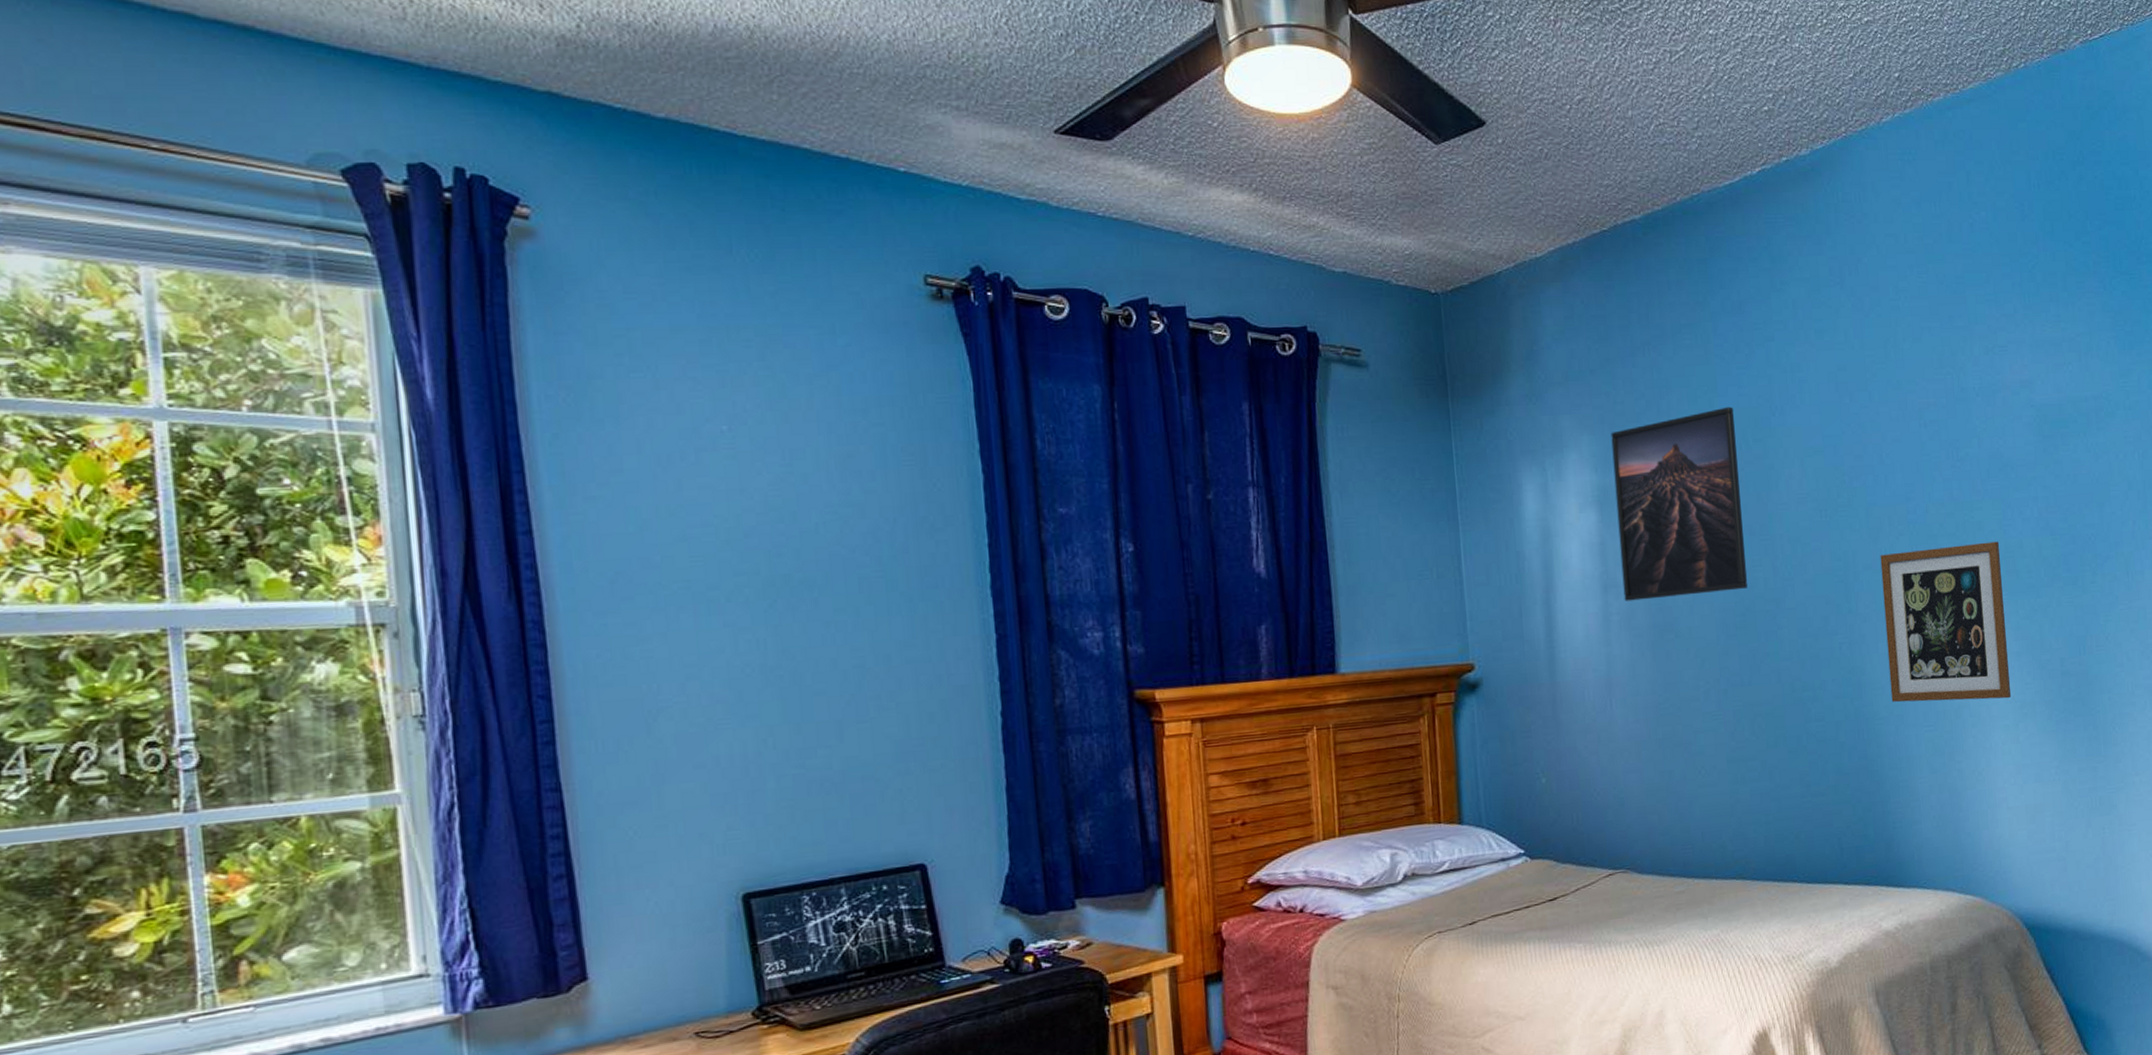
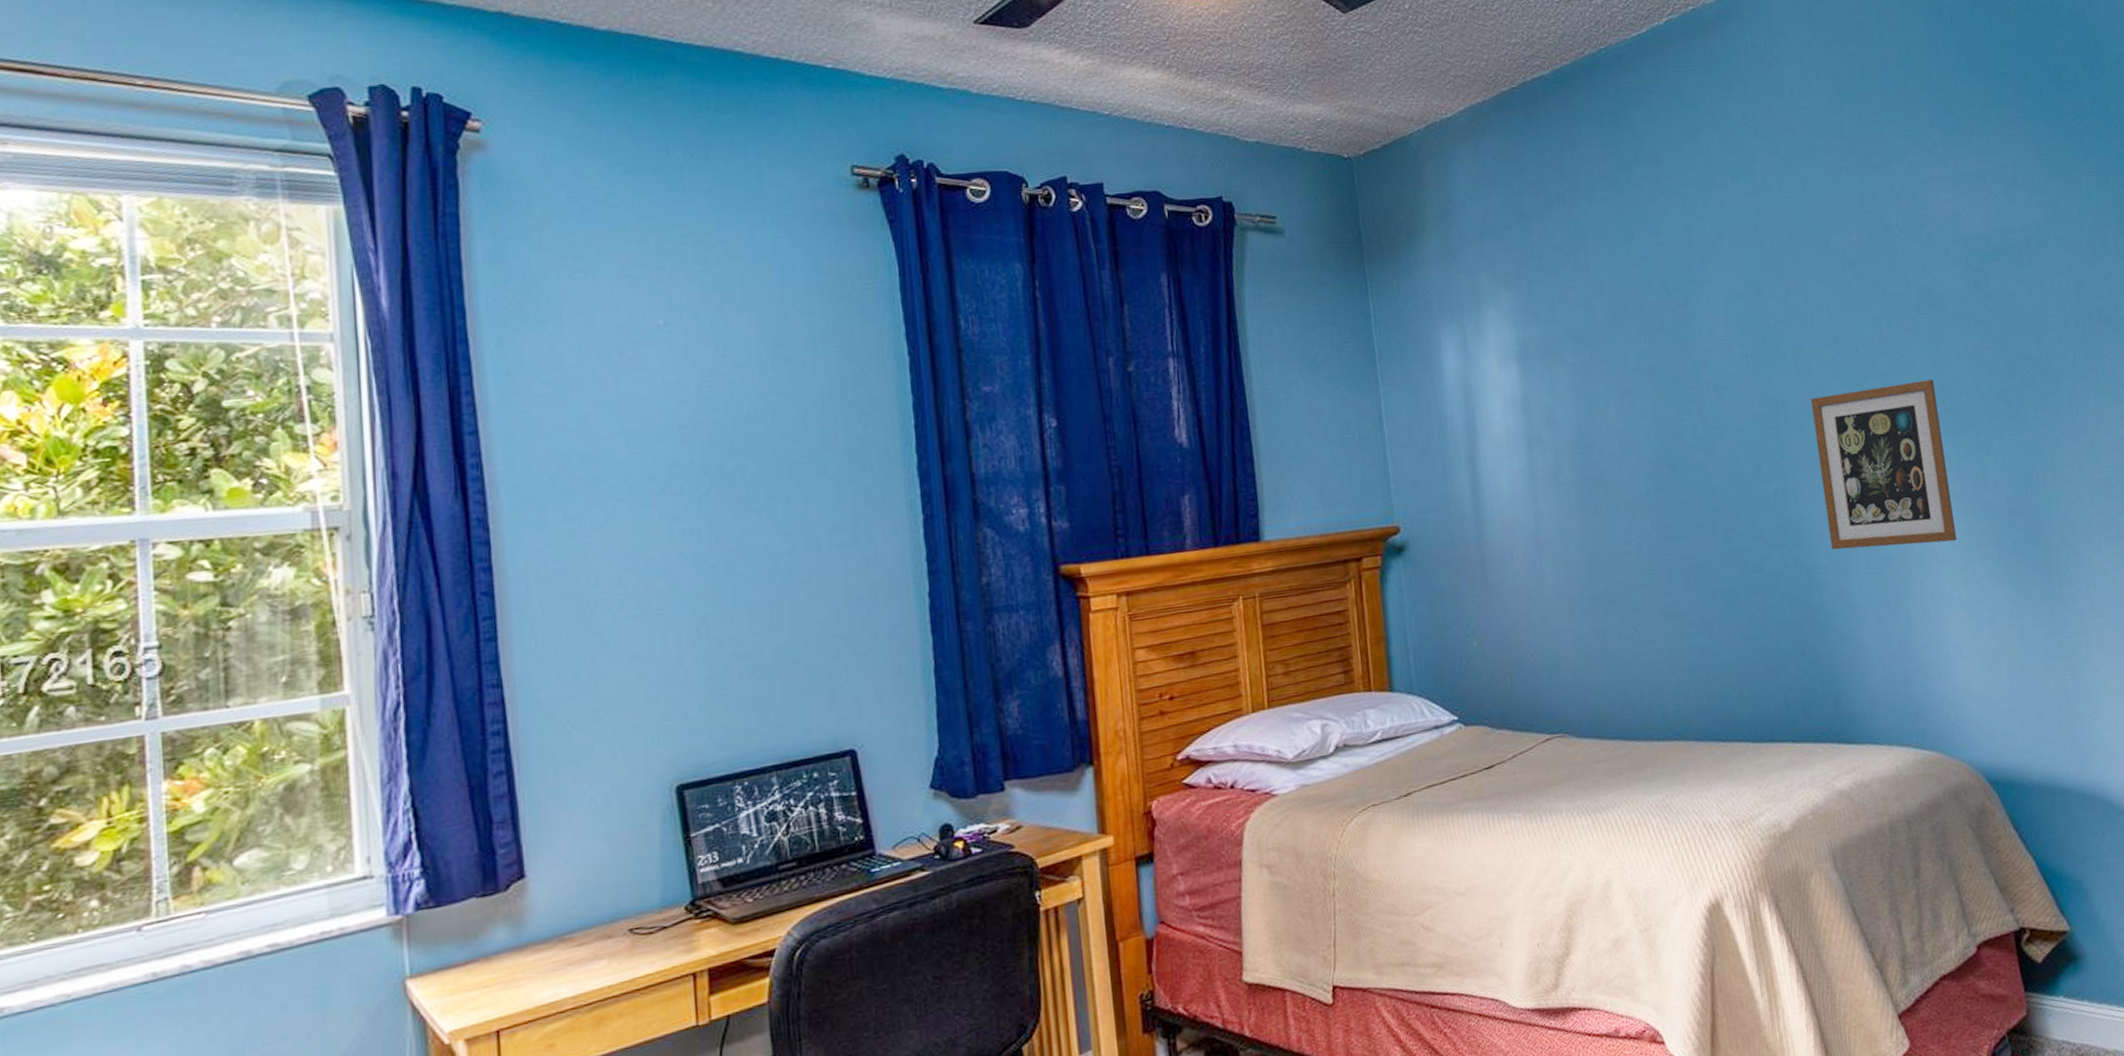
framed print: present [1611,406,1748,601] -> none [1529,255,1676,457]

